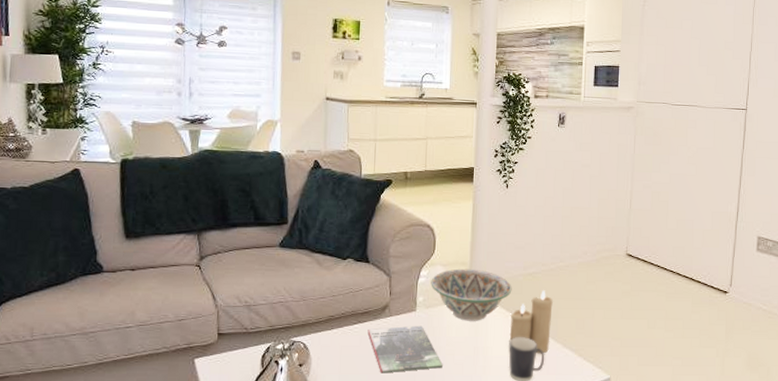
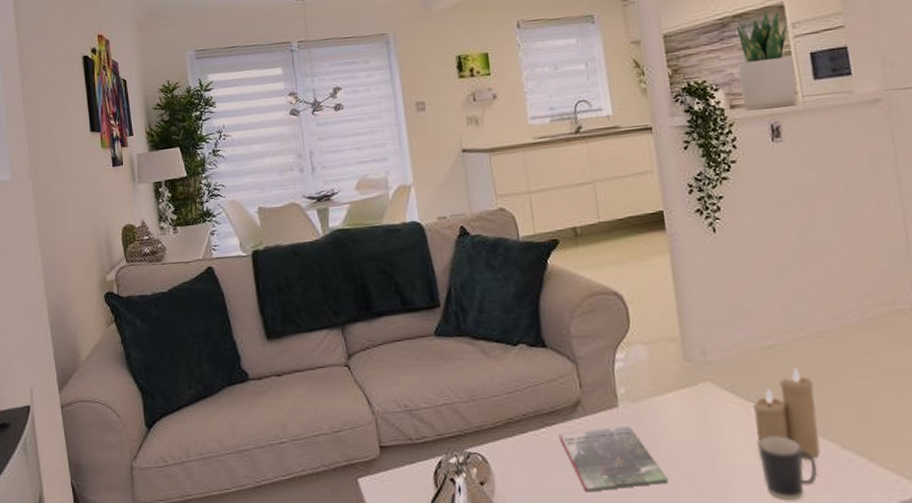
decorative bowl: present [431,268,512,321] -> none [631,345,749,417]
planter: none [543,29,584,104] -> present [737,11,797,111]

